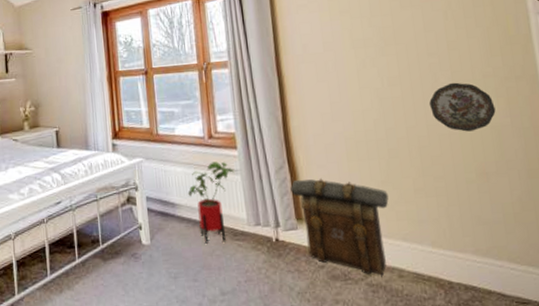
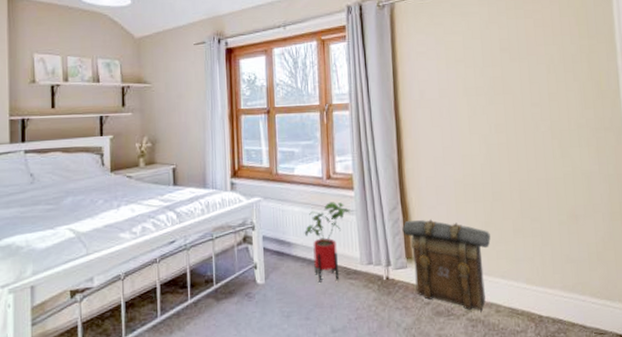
decorative plate: present [429,82,496,132] -> none [530,131,587,177]

